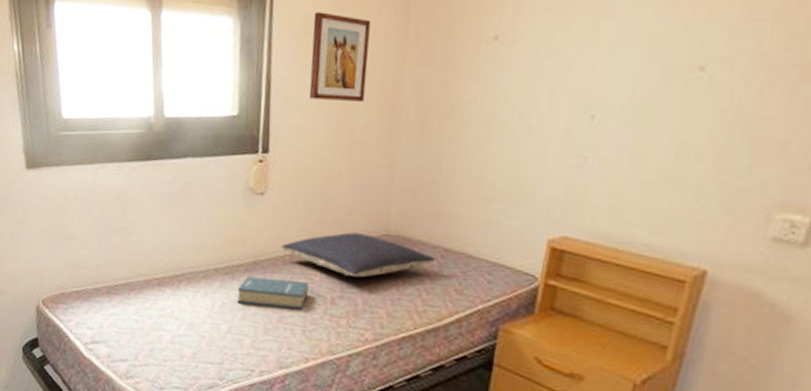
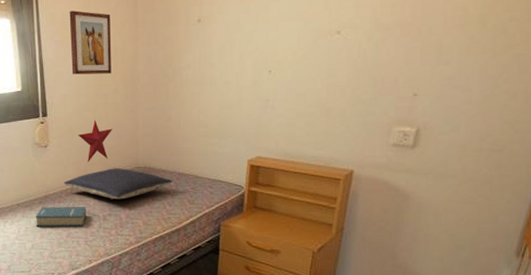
decorative star: none [308,163,358,221] -> present [78,120,113,162]

